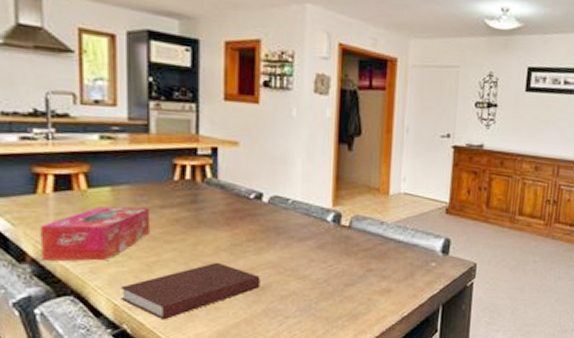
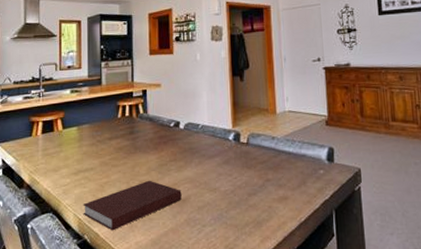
tissue box: present [40,206,151,261] -> none [33,140,103,186]

